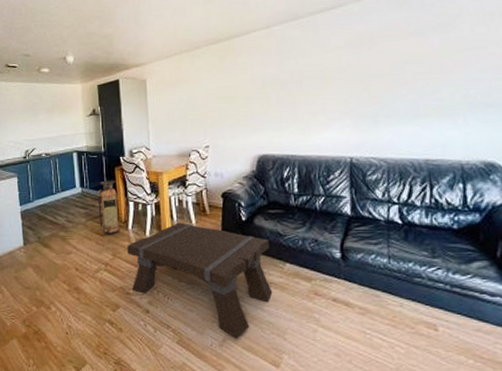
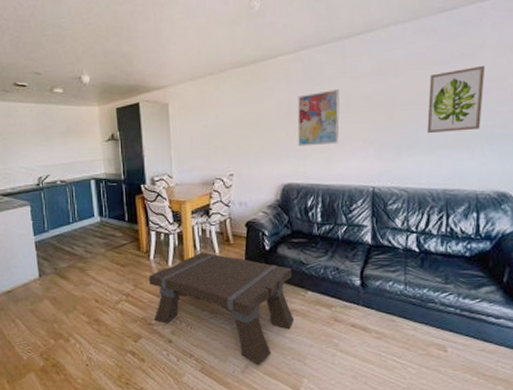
fire extinguisher: present [98,180,119,235] -> none [117,209,141,266]
wall art: none [271,62,314,118] -> present [297,89,340,147]
wall art: none [405,34,464,104] -> present [427,65,486,134]

